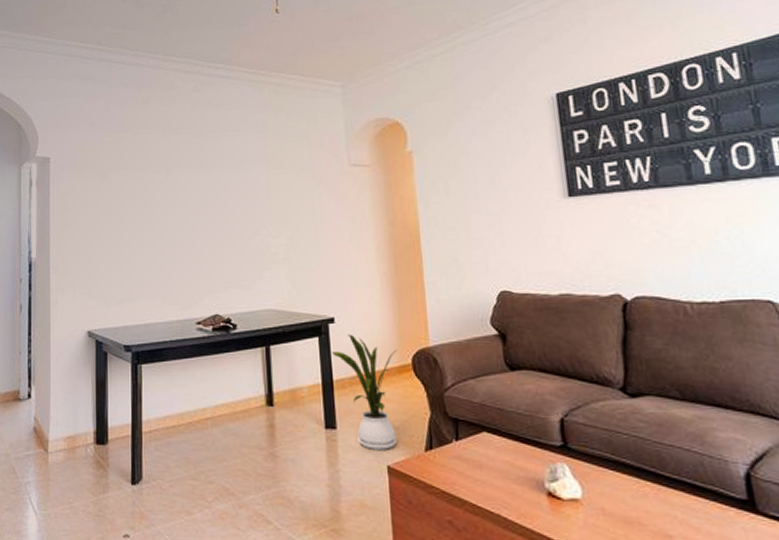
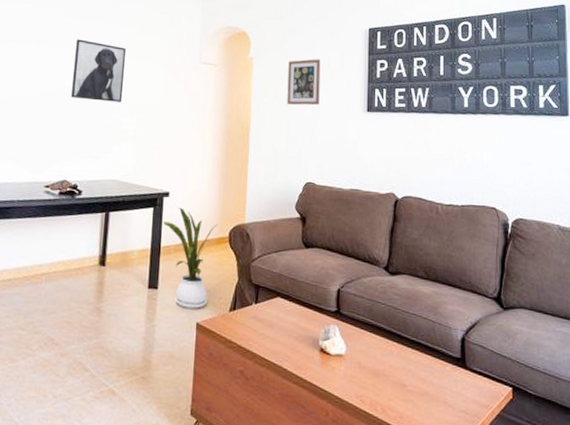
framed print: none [207,158,267,224] -> present [71,39,126,102]
picture frame: none [457,141,504,201] -> present [287,59,321,106]

